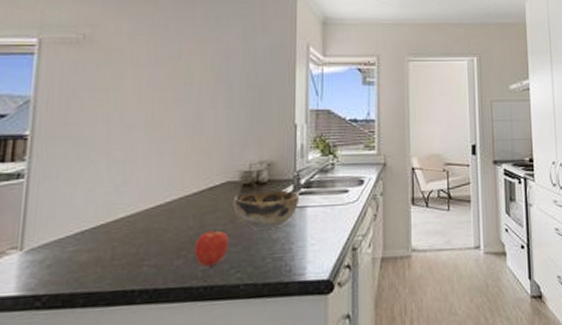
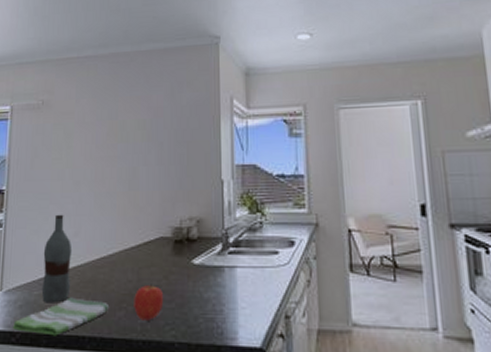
dish towel: none [36,250,164,294] -> present [12,297,108,336]
bottle: none [78,161,121,259] -> present [41,214,73,303]
decorative bowl: present [232,190,299,230] -> none [166,248,228,288]

